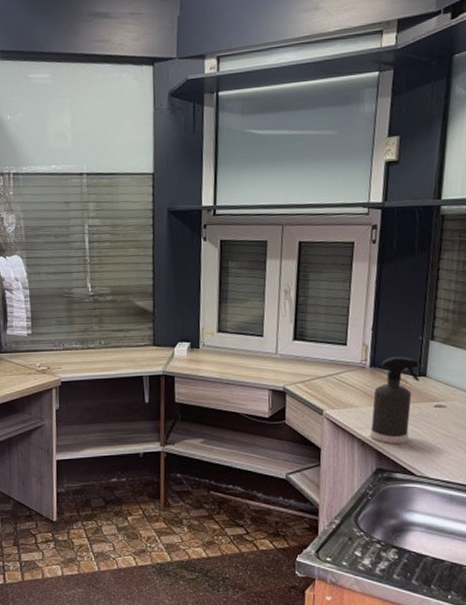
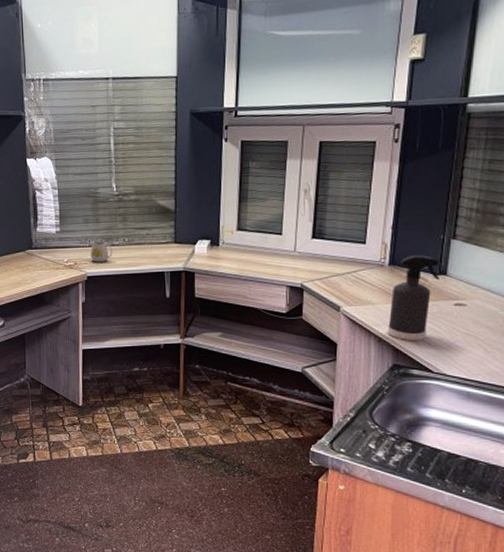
mug: none [64,344,88,367] -> present [90,241,113,263]

